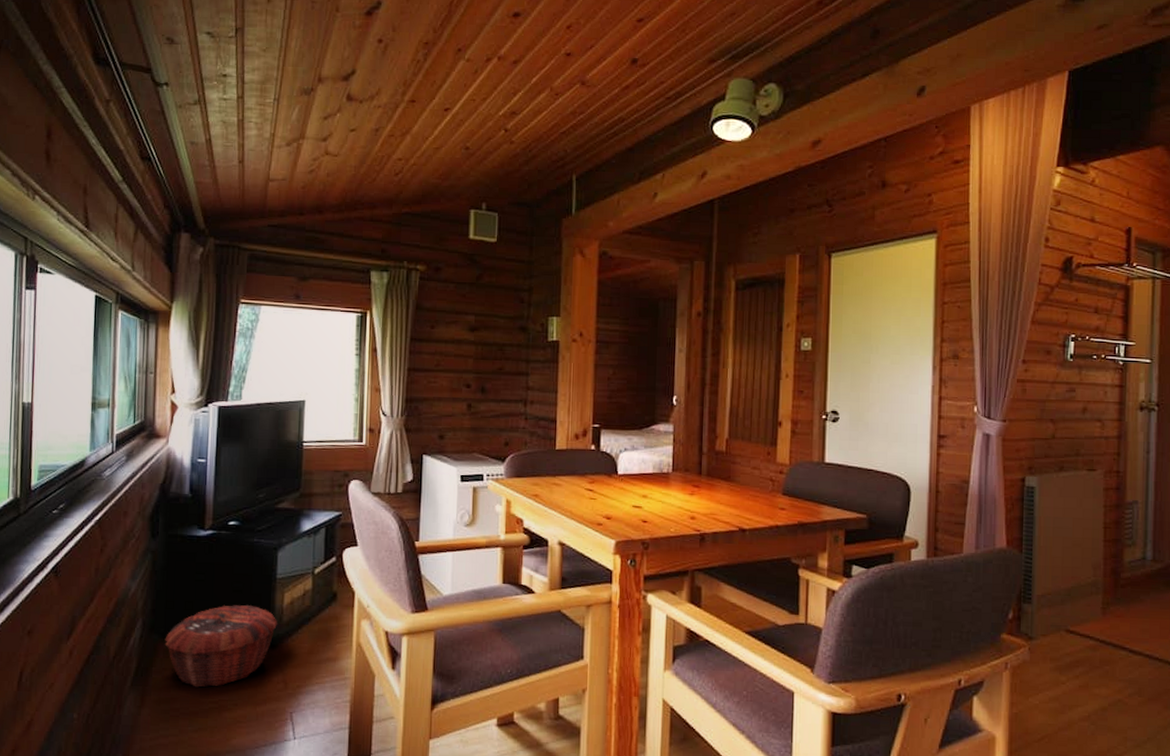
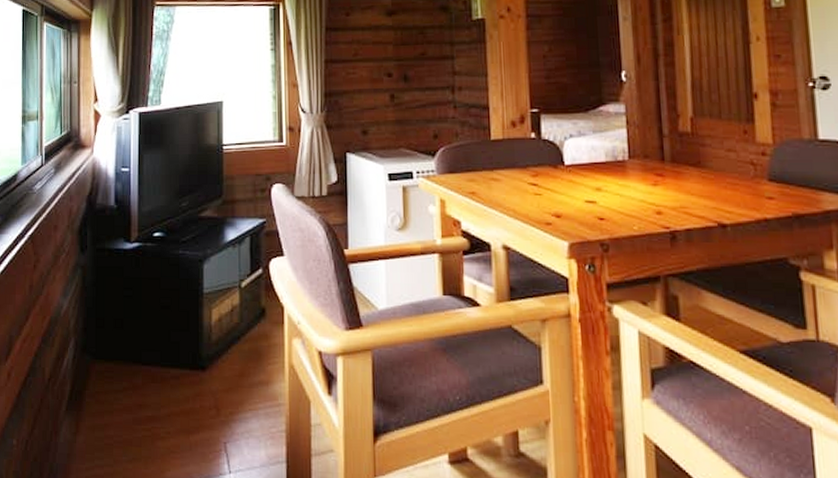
woven basket: present [165,604,277,688] -> none [96,322,206,413]

